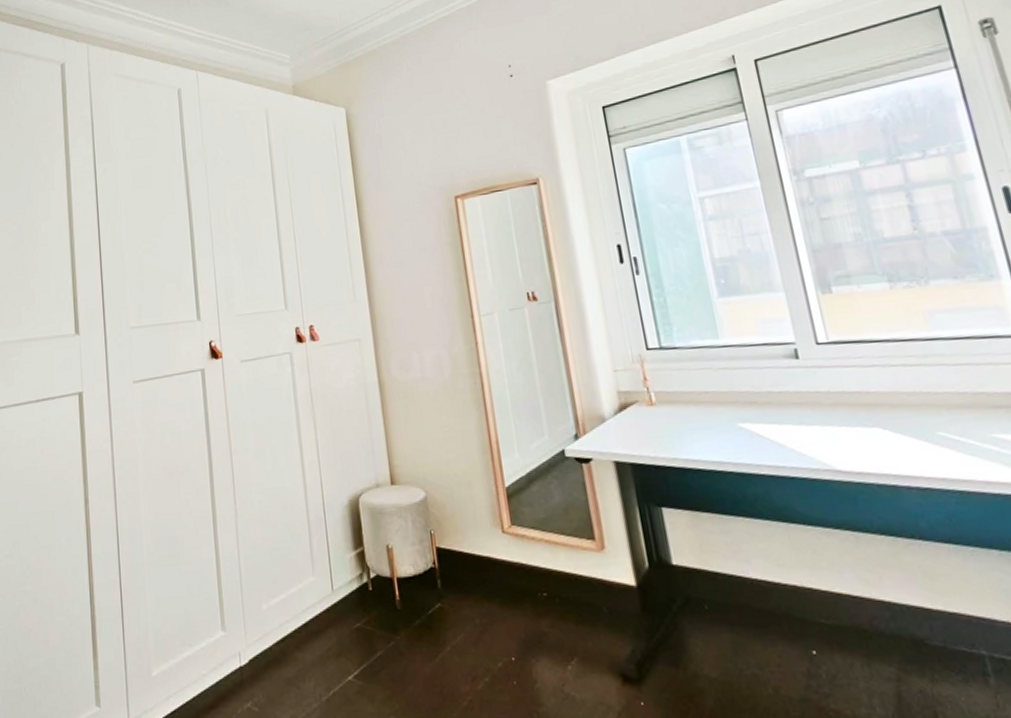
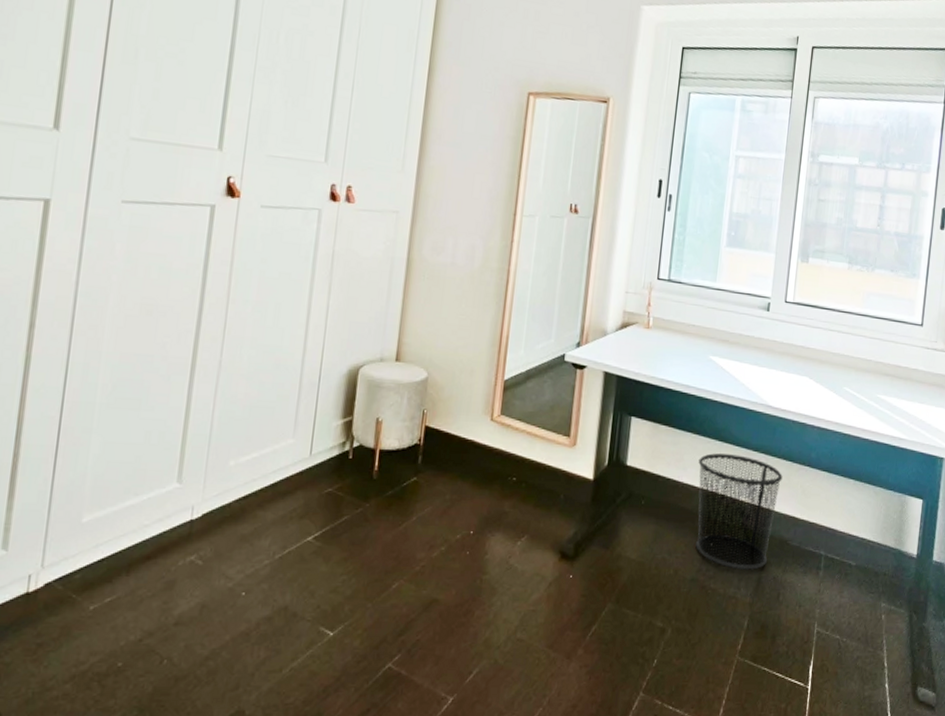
waste bin: none [762,536,904,683] -> present [696,453,783,570]

